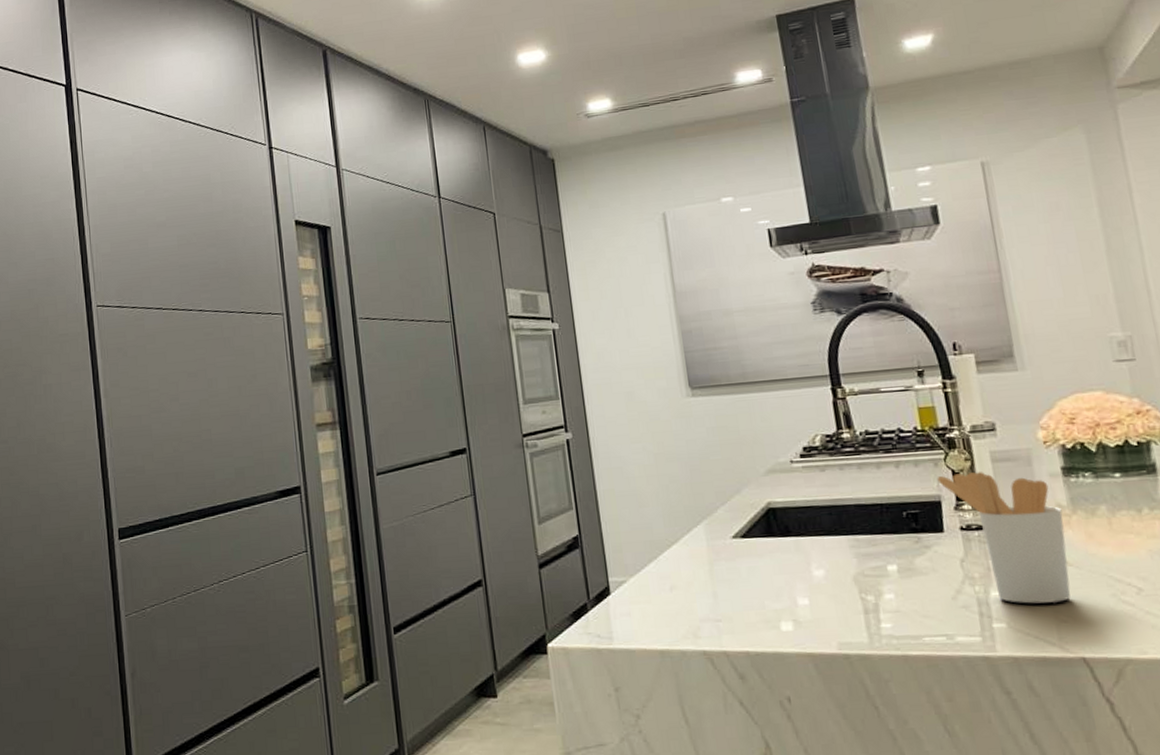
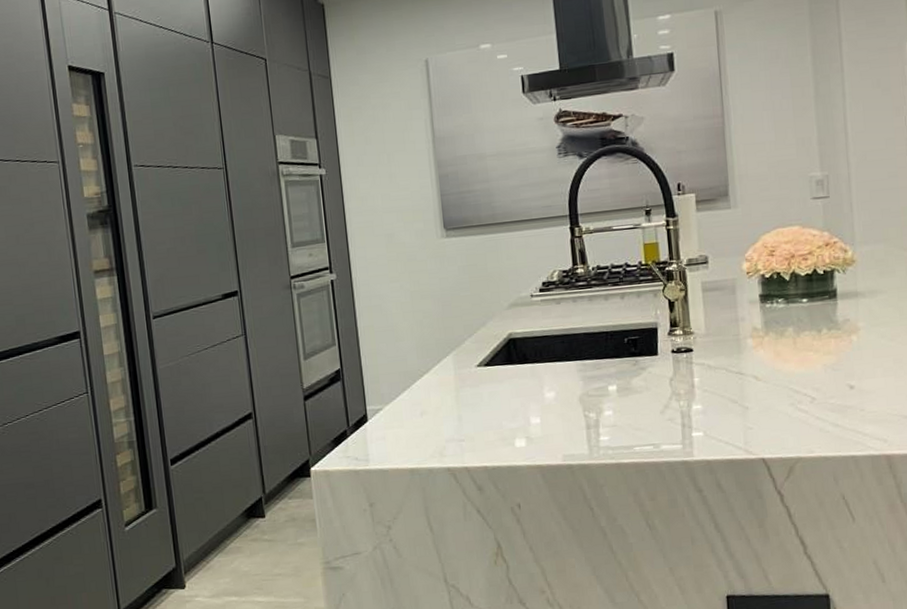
utensil holder: present [937,472,1071,604] -> none [655,301,758,415]

